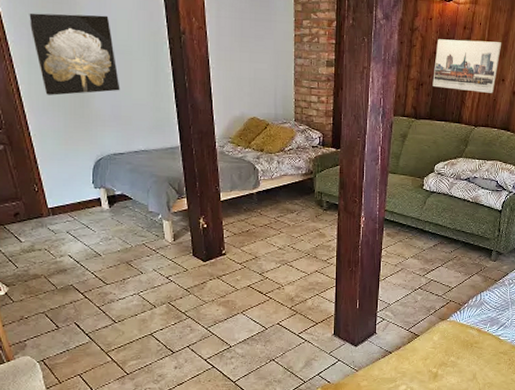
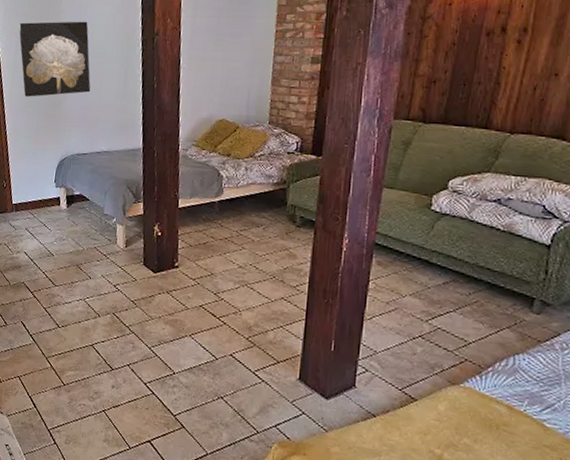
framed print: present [432,39,502,93] -> none [449,26,556,91]

